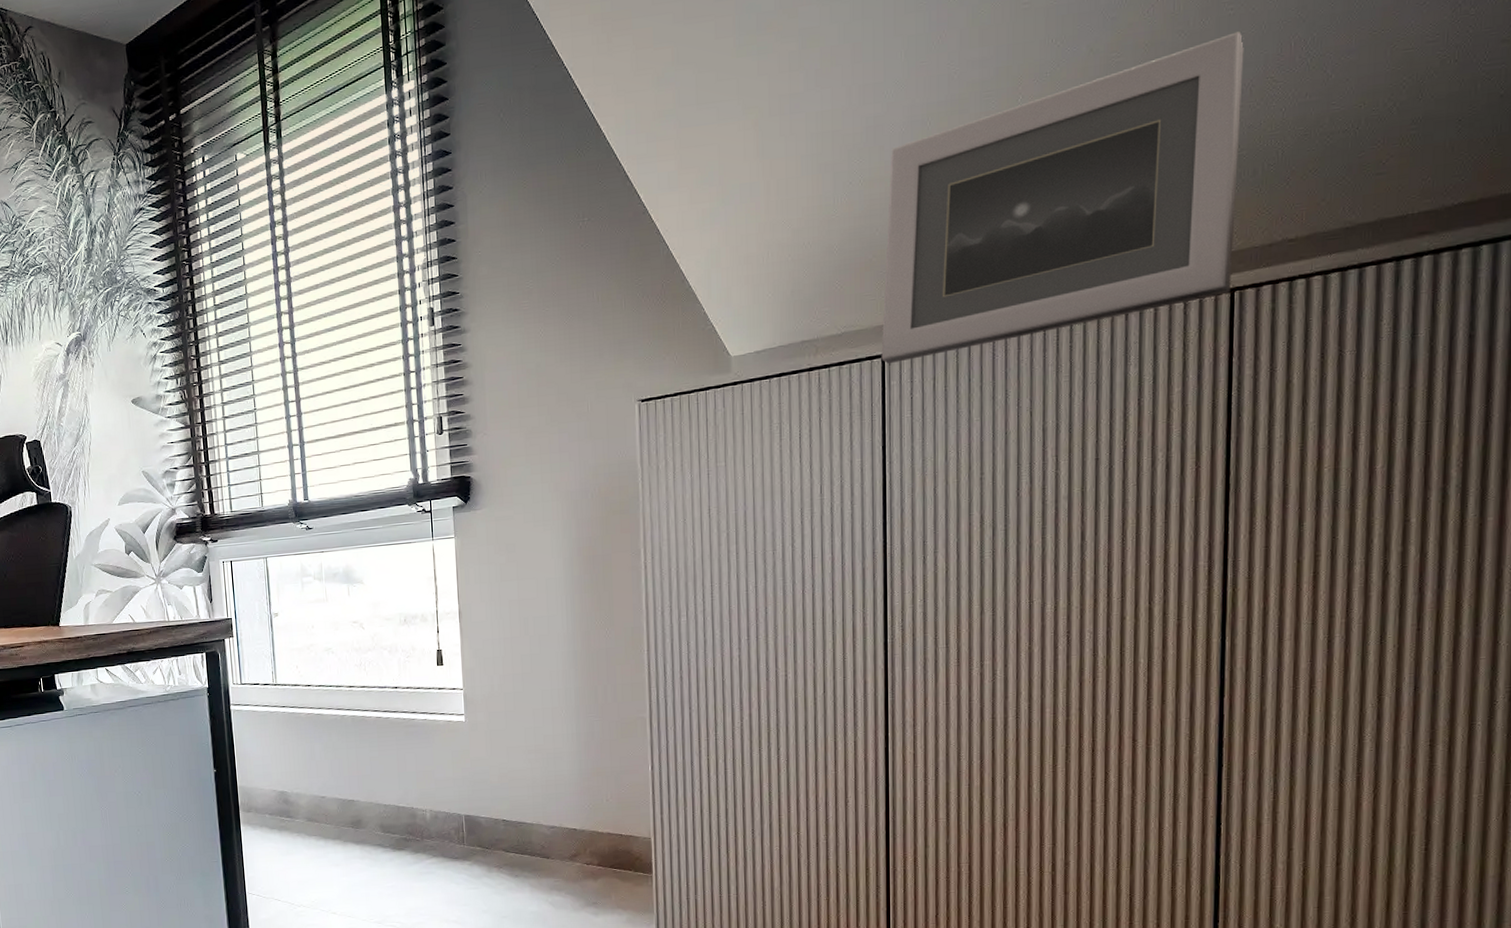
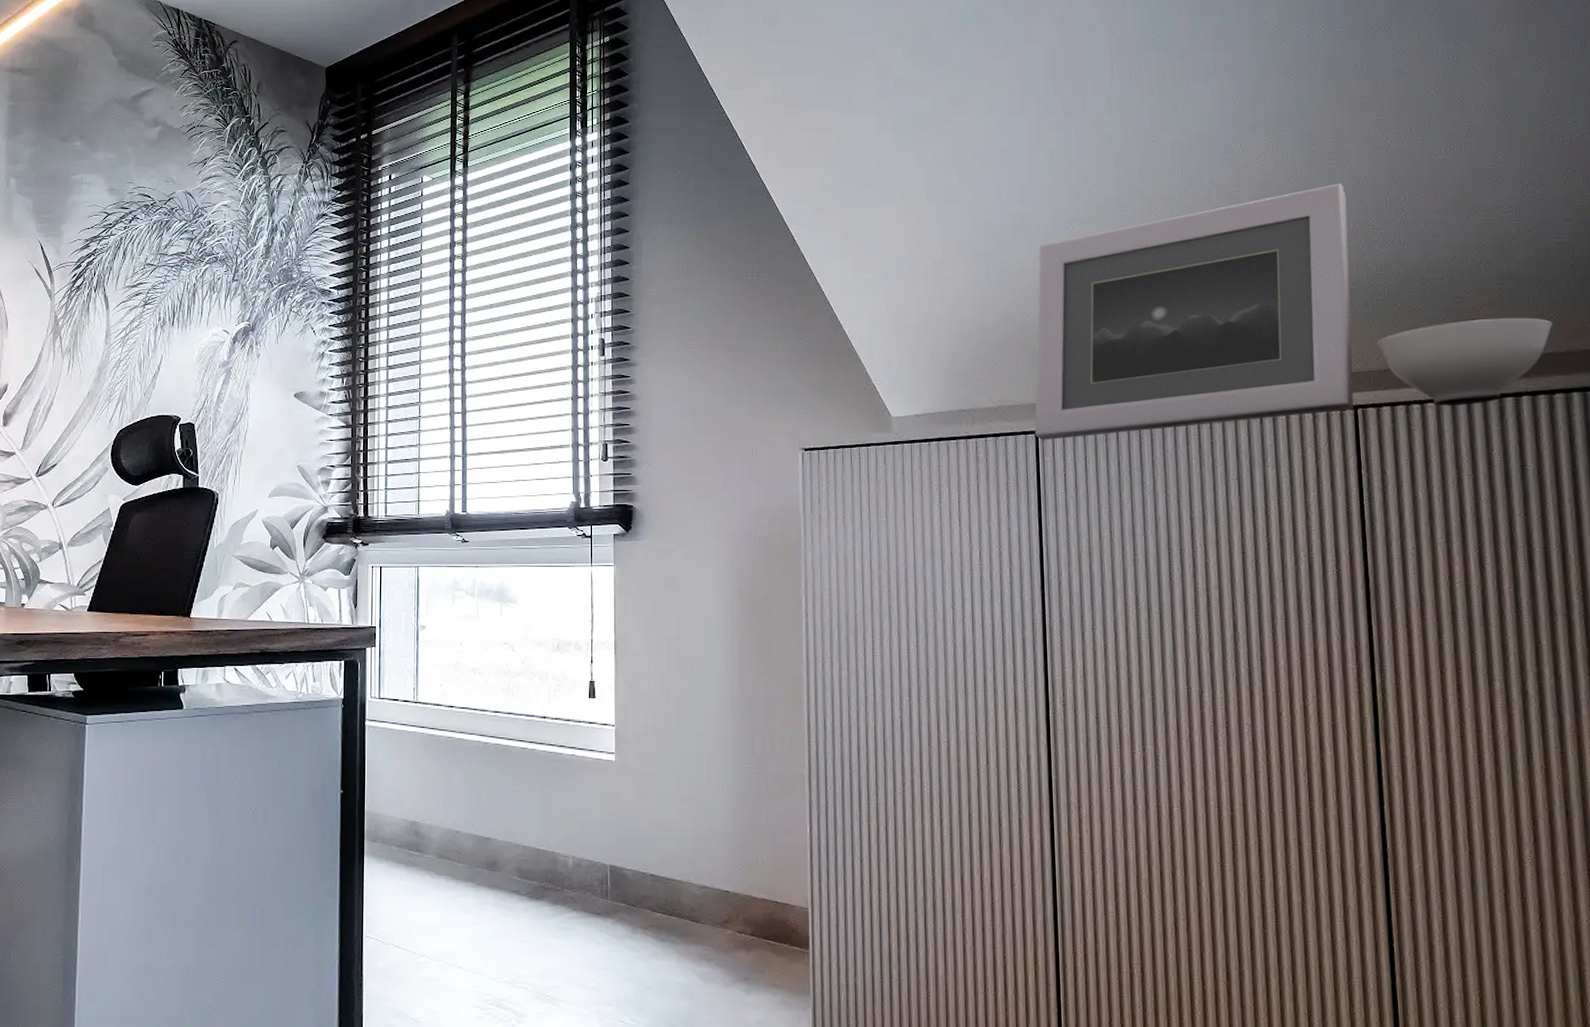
bowl: none [1263,164,1469,278] -> present [1376,317,1553,405]

